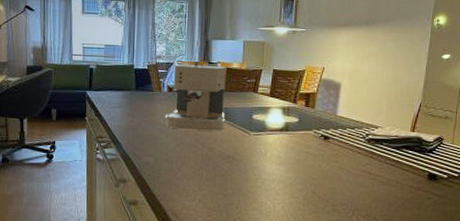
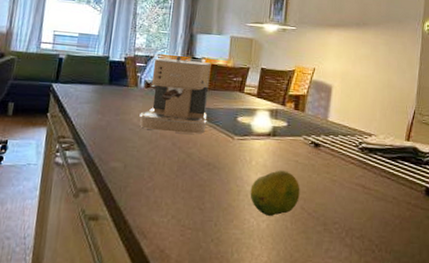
fruit: none [266,160,311,199] -> present [250,170,300,216]

